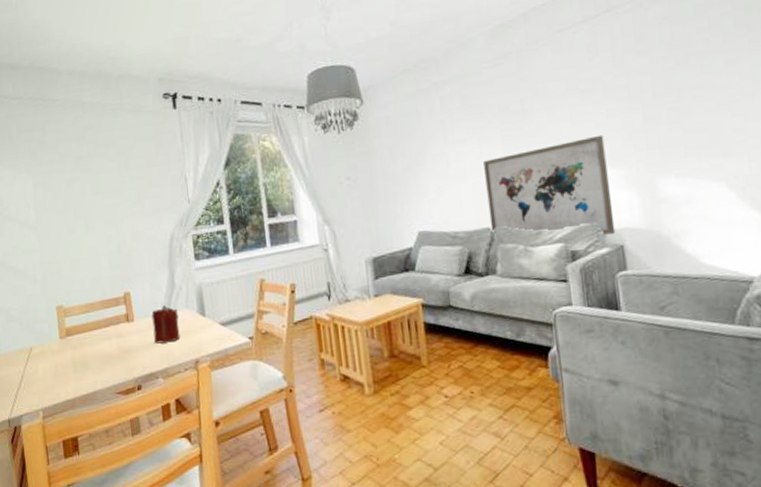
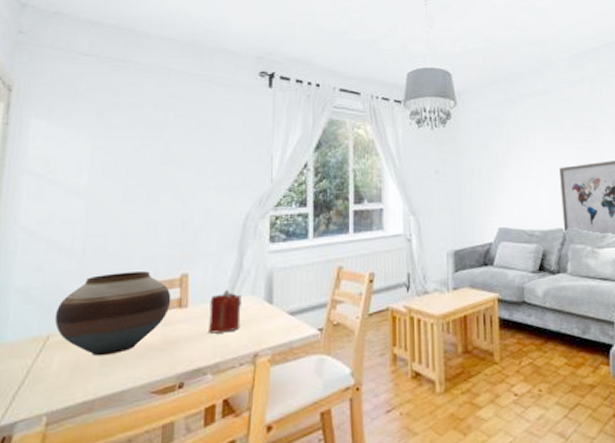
vase: none [32,291,120,364] -> present [54,271,171,357]

